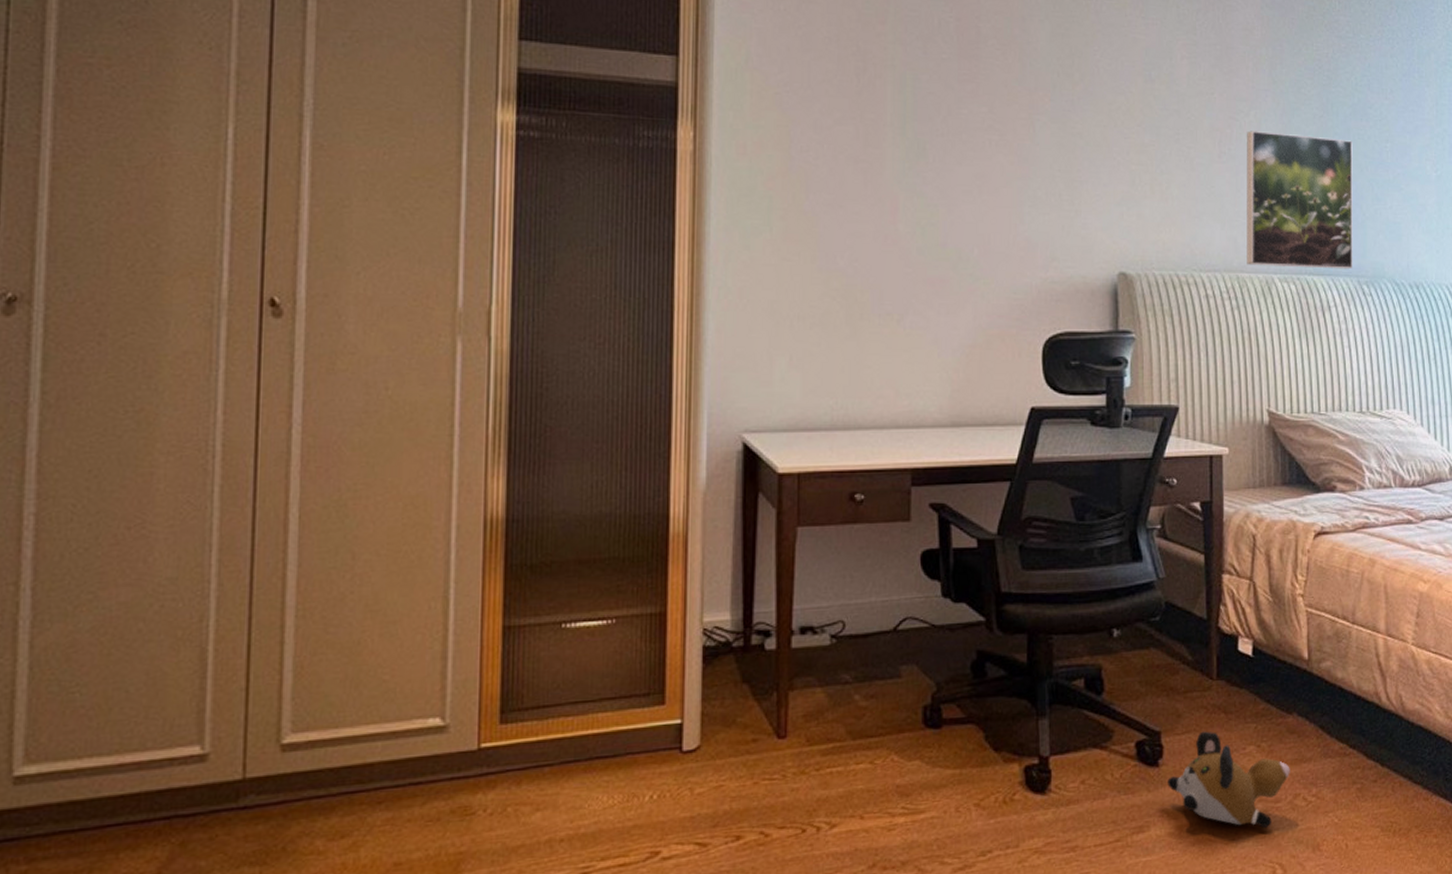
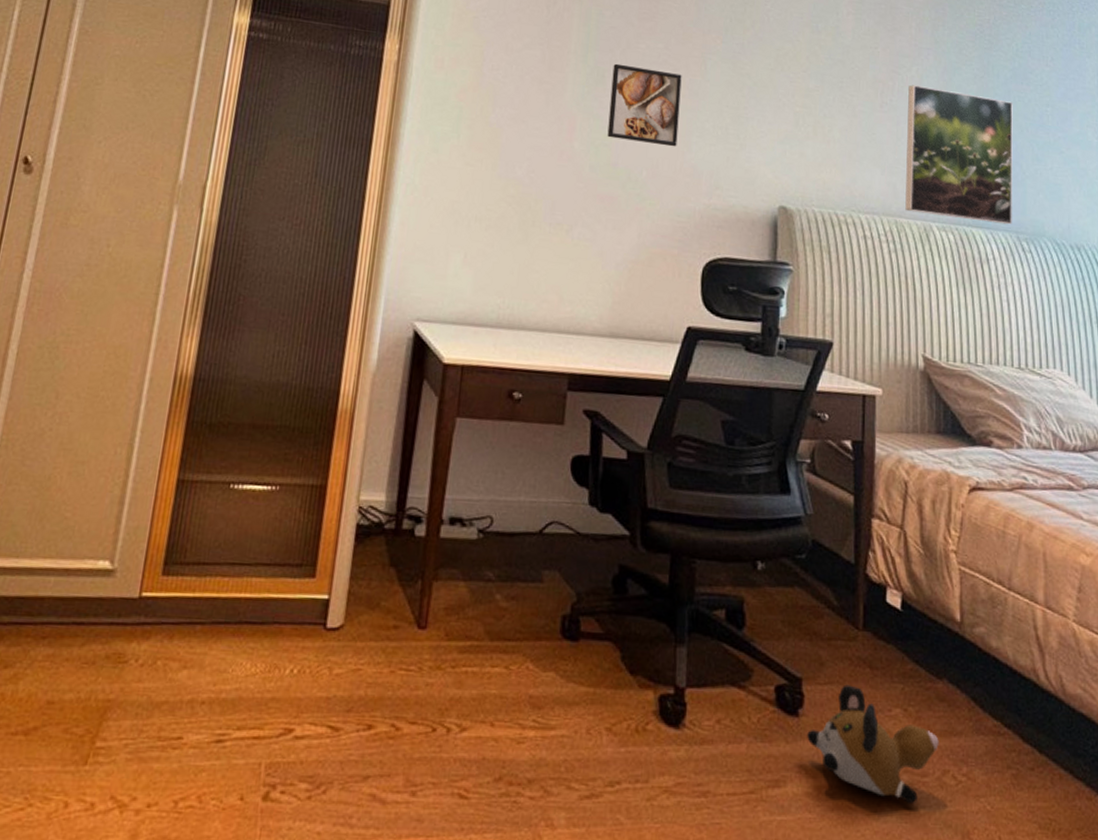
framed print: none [933,133,1009,220] -> present [607,63,682,147]

